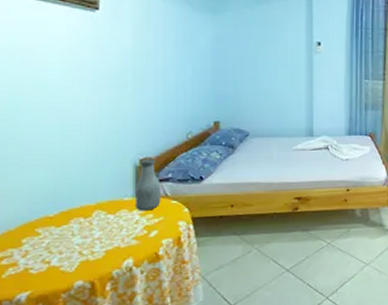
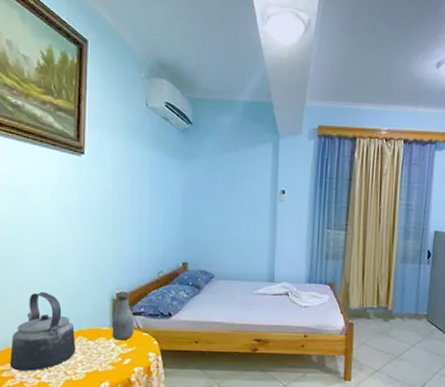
kettle: none [12,163,93,256] -> present [10,291,76,371]

